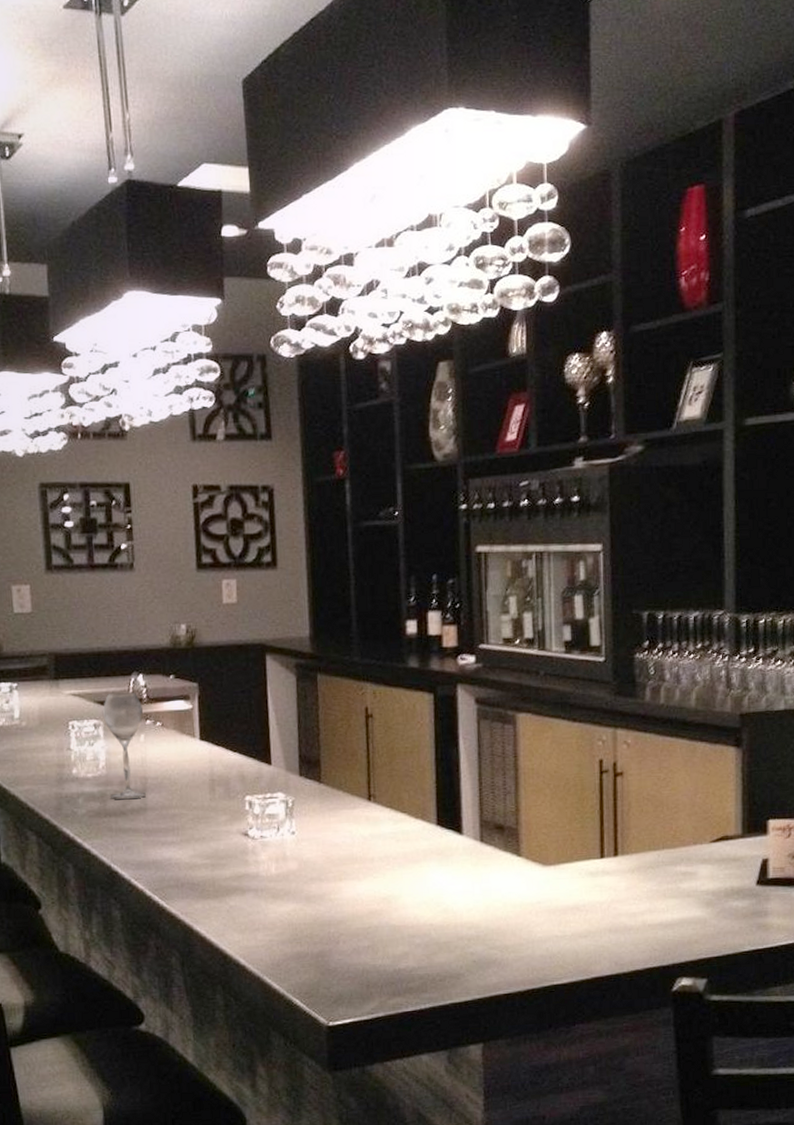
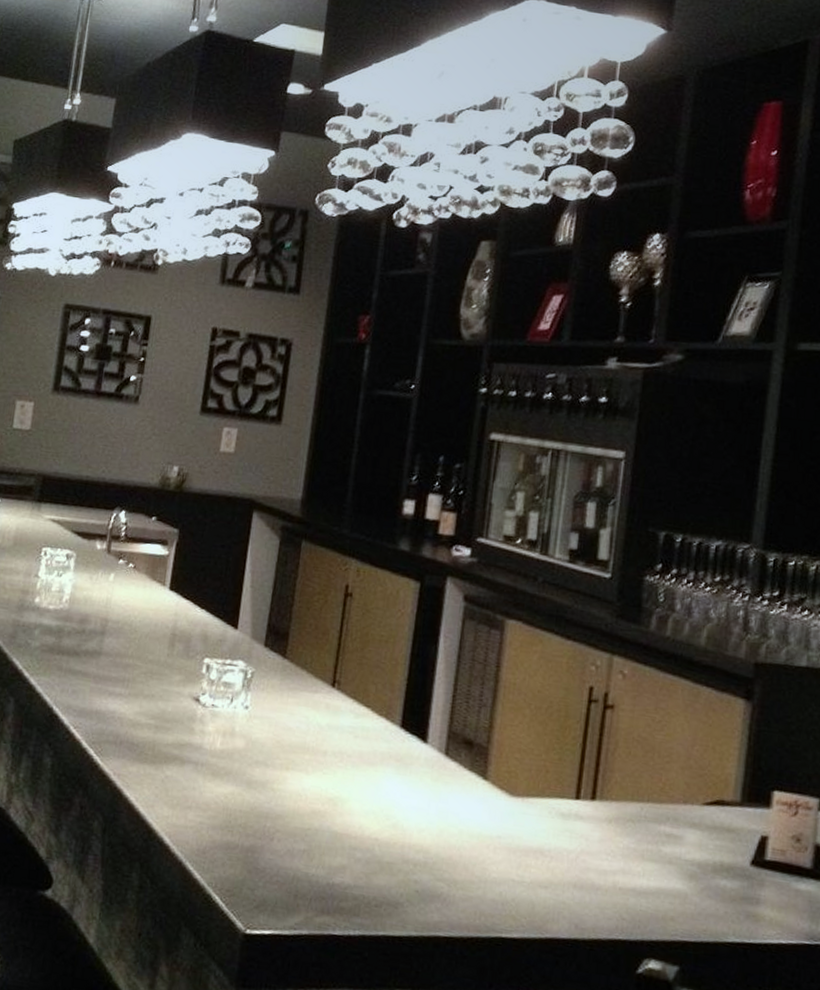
wineglass: present [102,692,146,800] -> none [67,524,119,640]

